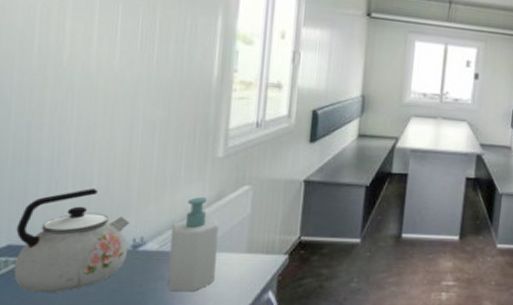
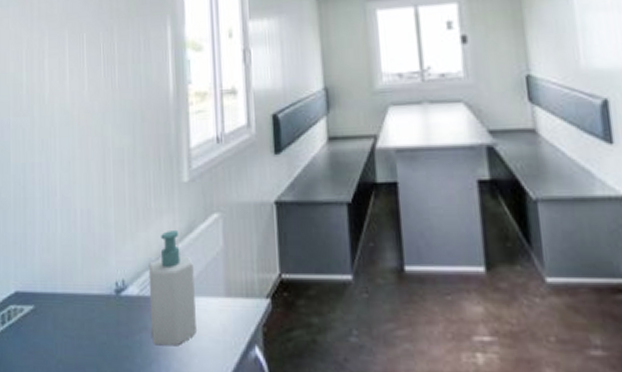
kettle: present [13,187,130,293] -> none [21,226,112,345]

